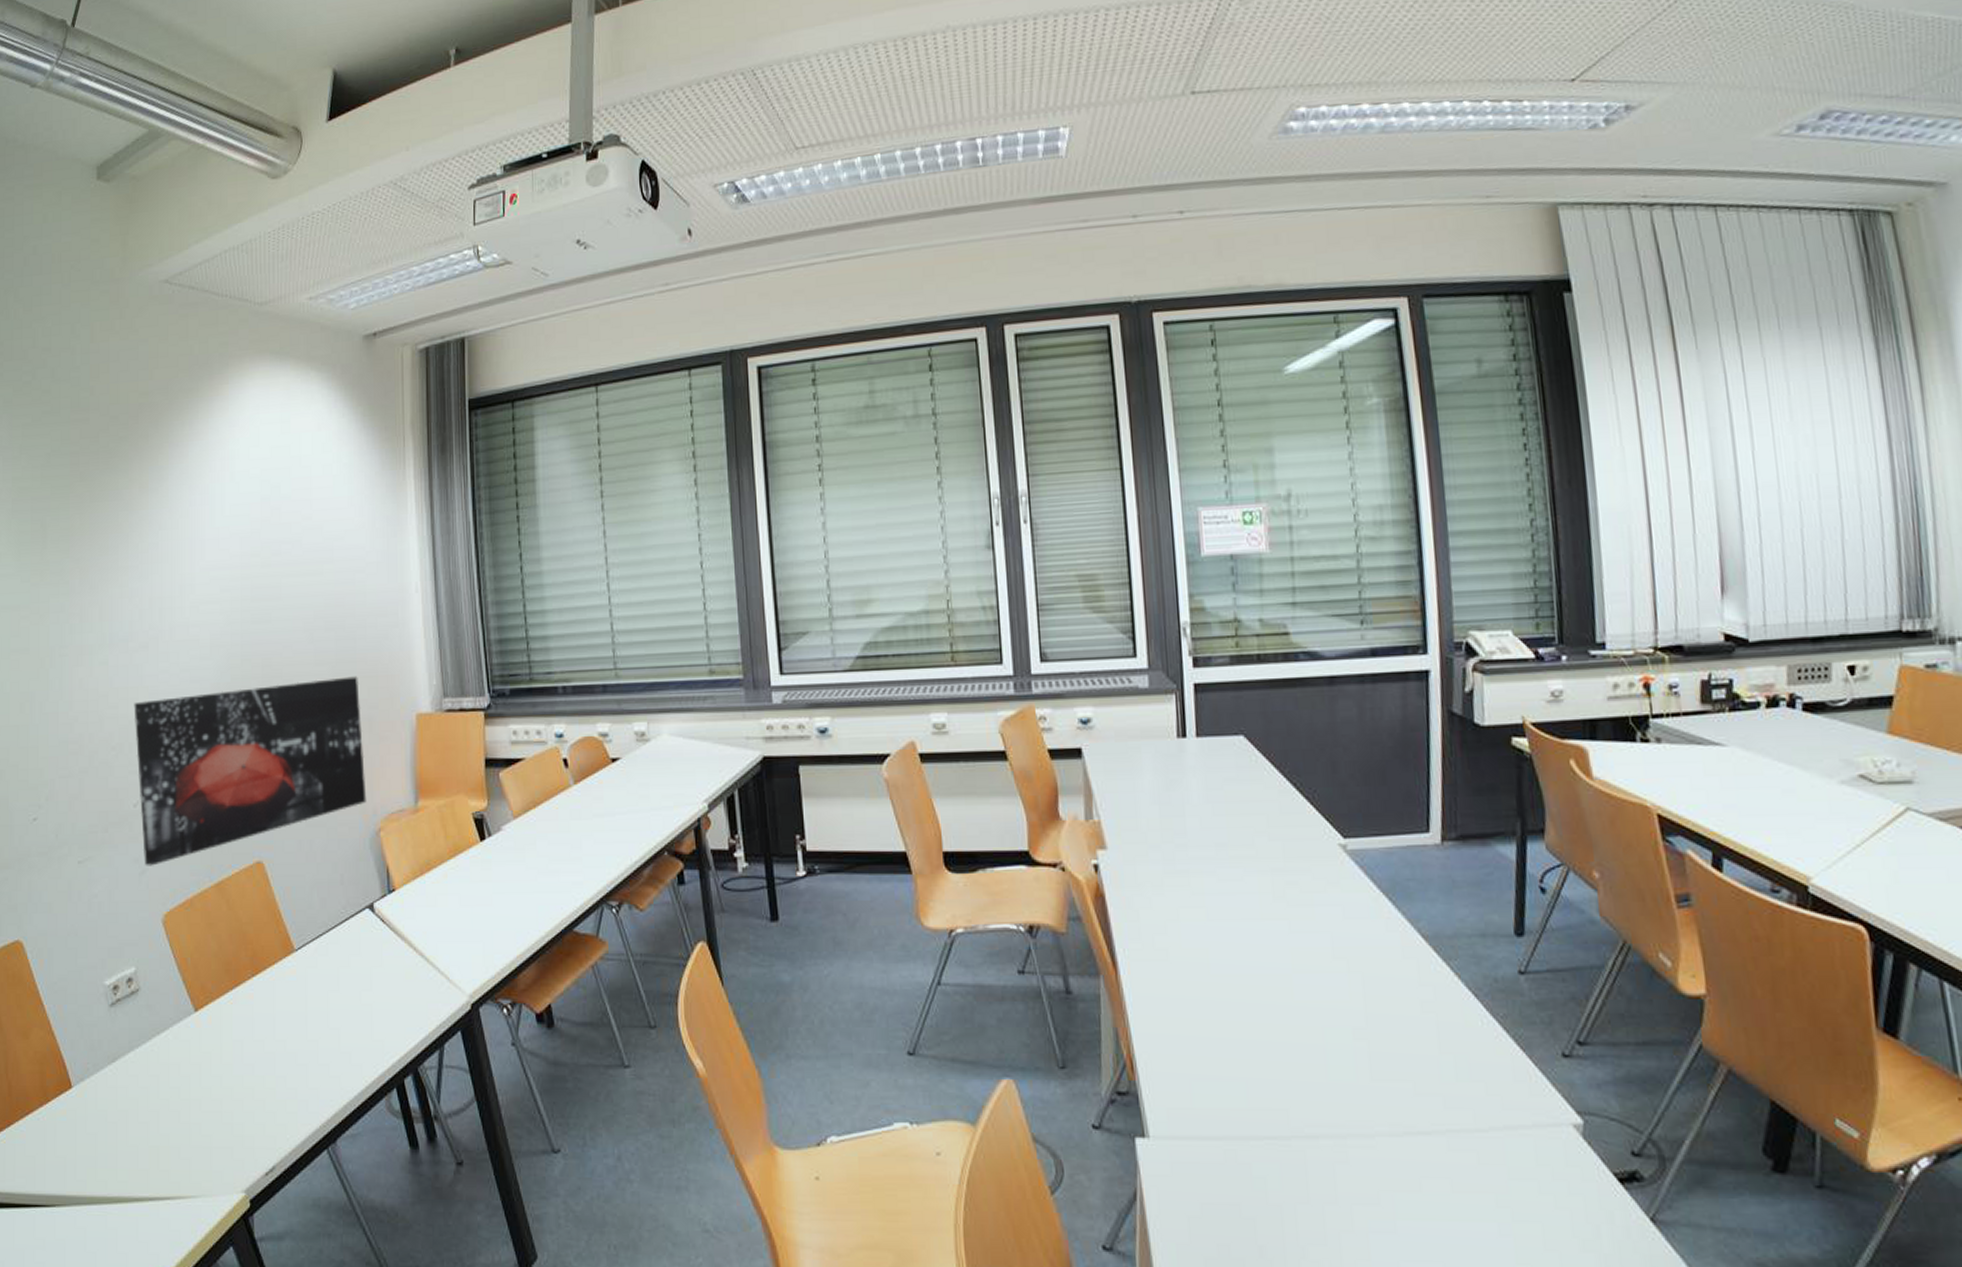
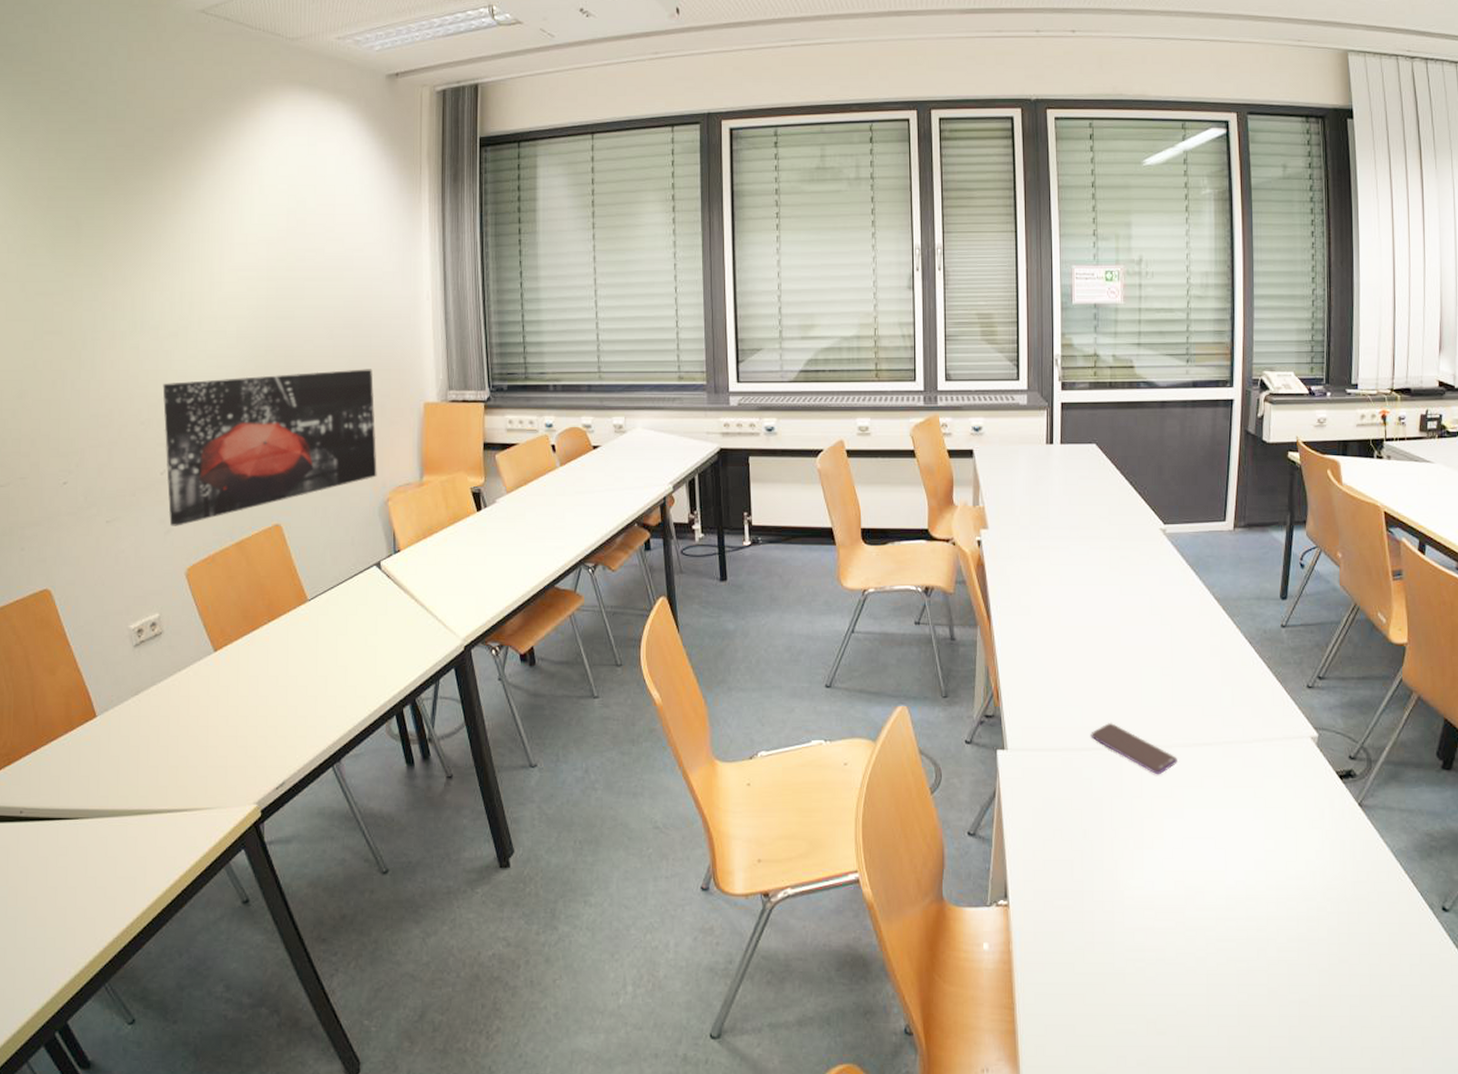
smartphone: none [1260,1102,1384,1174] -> present [1090,722,1178,775]

